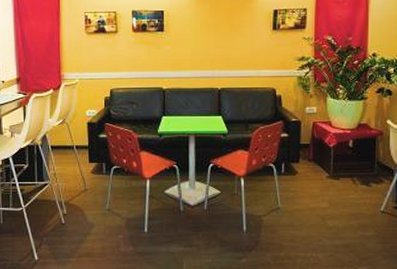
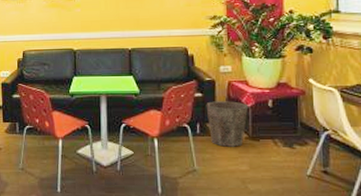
waste bin: none [291,141,330,185] -> present [206,101,248,147]

